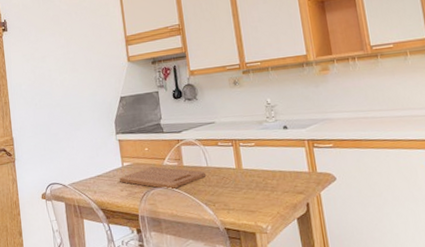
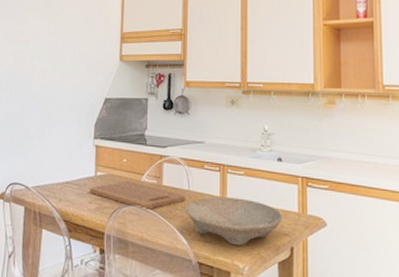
bowl: none [206,166,296,209] -> present [185,197,283,246]

